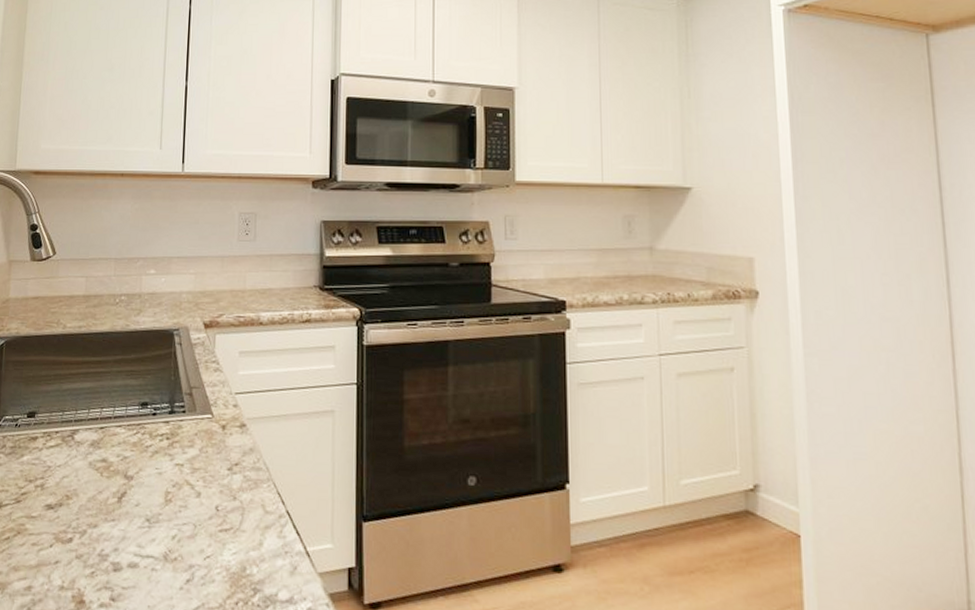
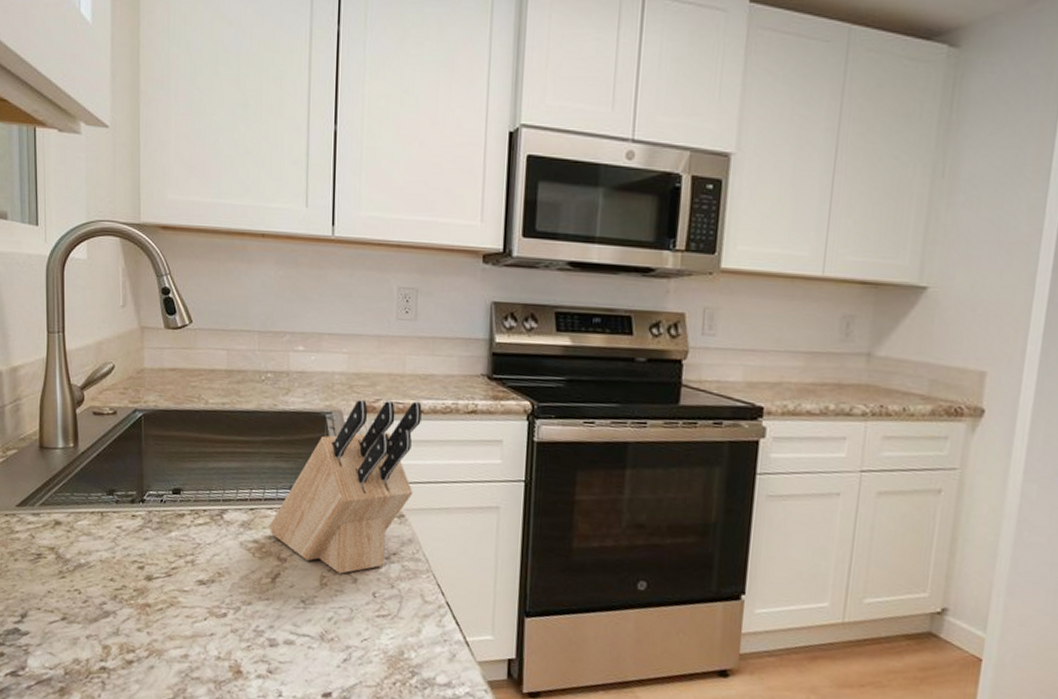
knife block: none [117,314,261,489] -> present [269,400,422,574]

